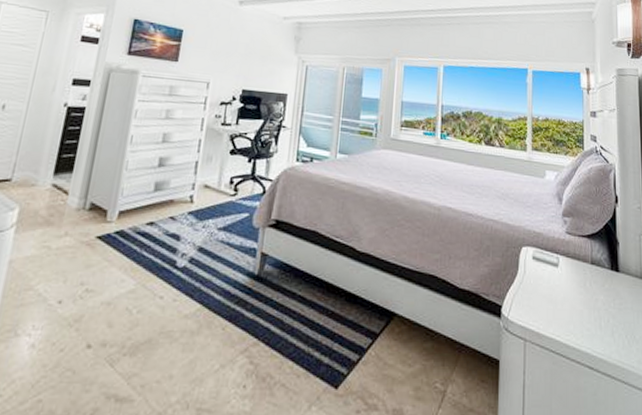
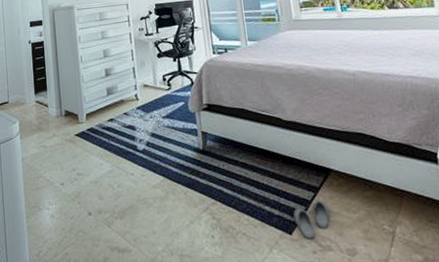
slippers: none [344,348,384,396] -> present [293,199,330,239]

